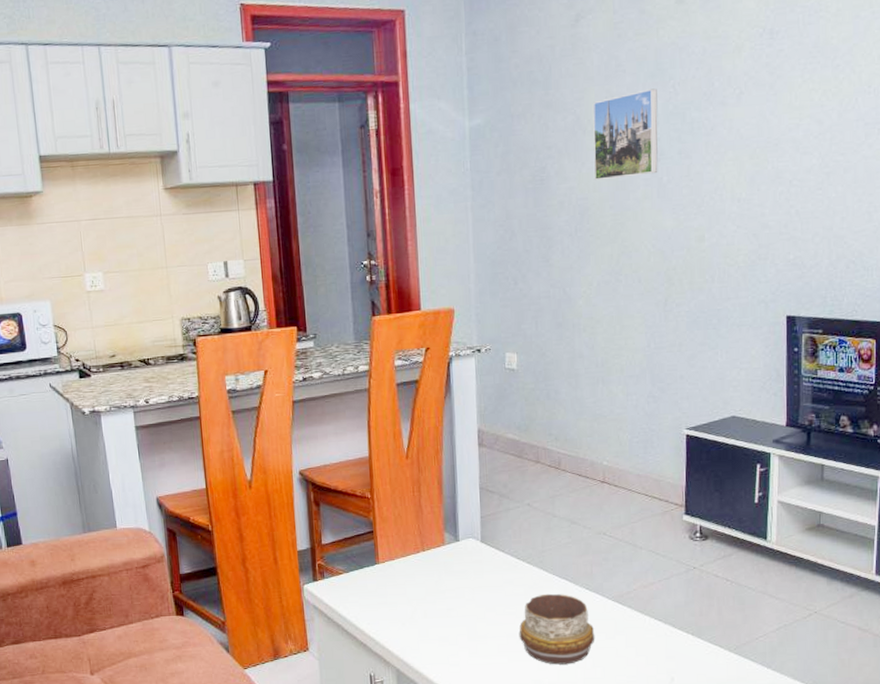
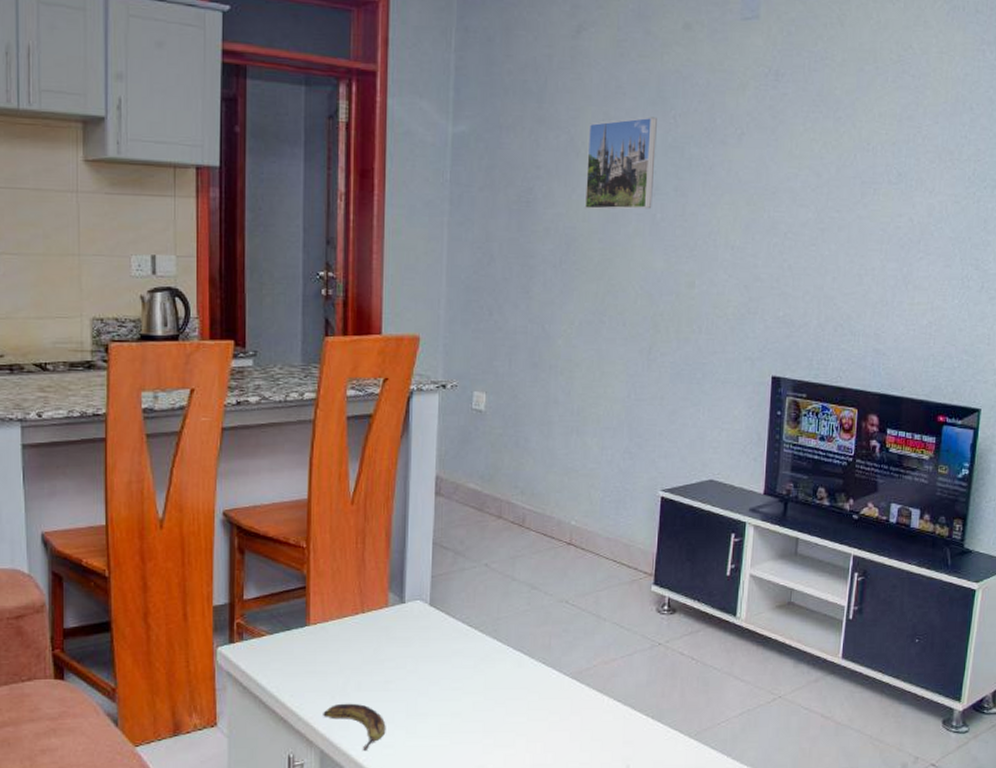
banana: none [396,628,451,669] -> present [323,703,386,750]
decorative bowl: present [519,593,595,665] -> none [464,667,549,749]

